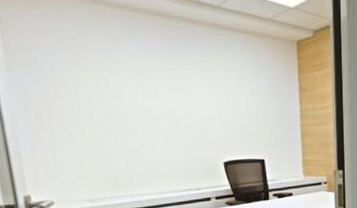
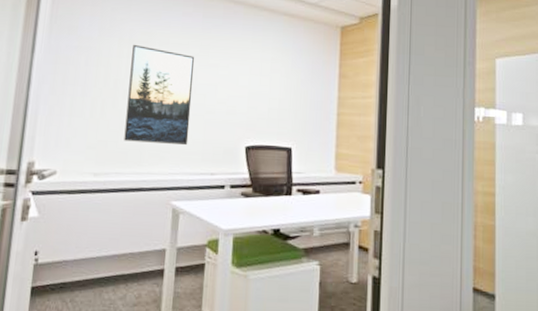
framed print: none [98,73,171,168] -> present [124,44,195,145]

